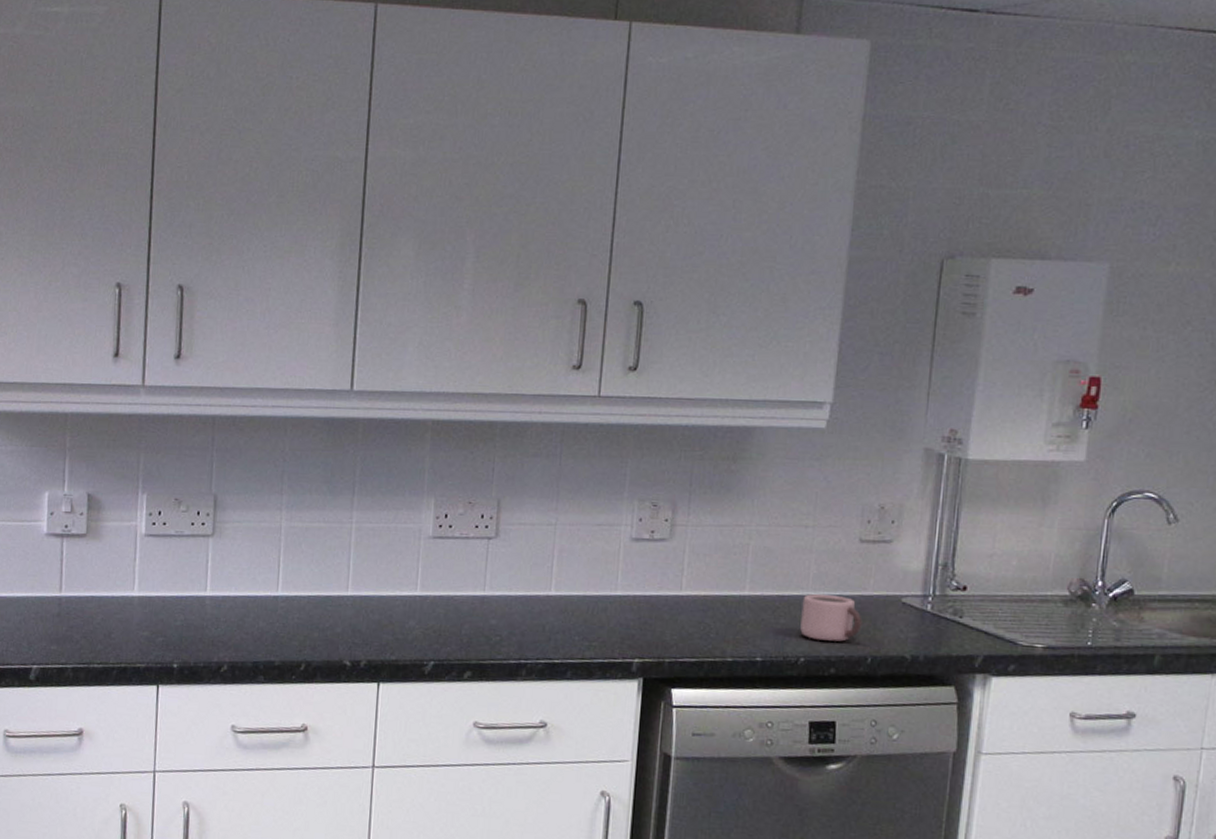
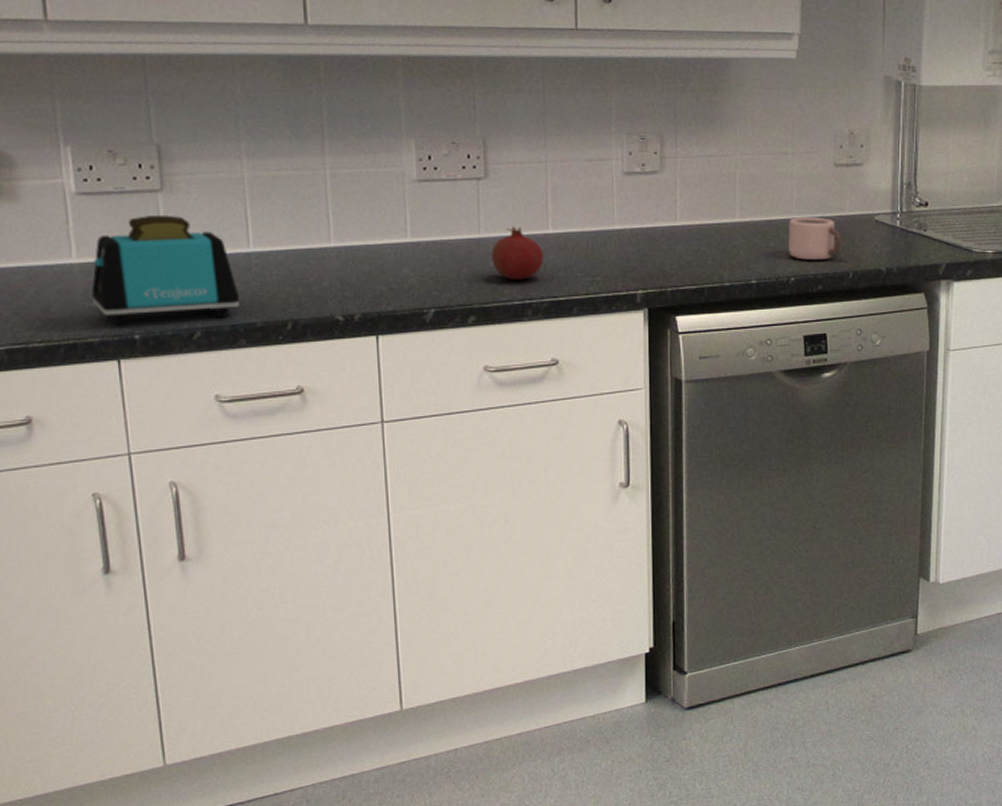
toaster: none [144,557,264,654] -> present [91,214,240,324]
fruit: none [493,586,544,640] -> present [491,226,544,280]

